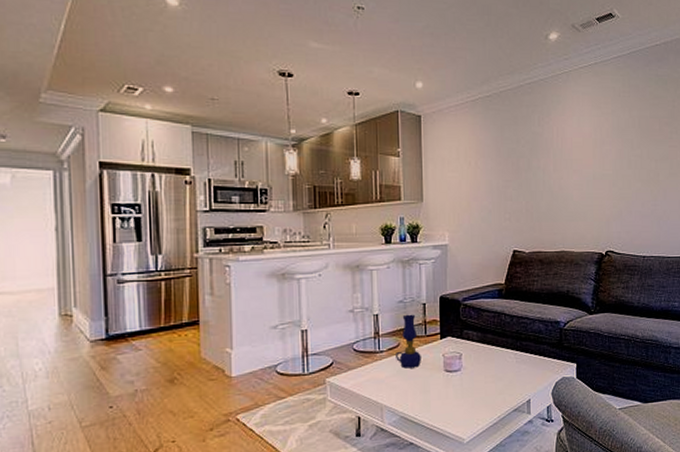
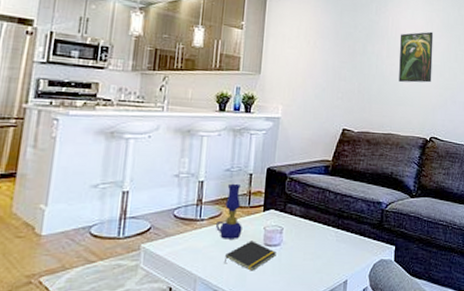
notepad: none [408,368,458,397] -> present [225,241,277,271]
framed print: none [566,138,604,197] -> present [399,31,434,83]

